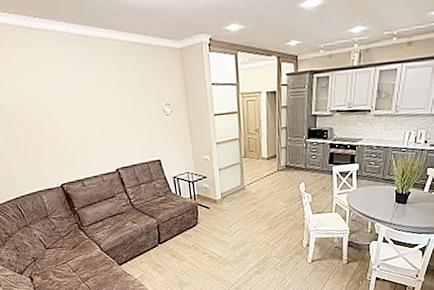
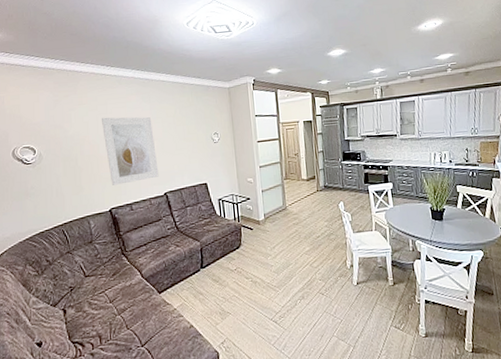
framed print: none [38,82,109,160] -> present [102,117,159,185]

